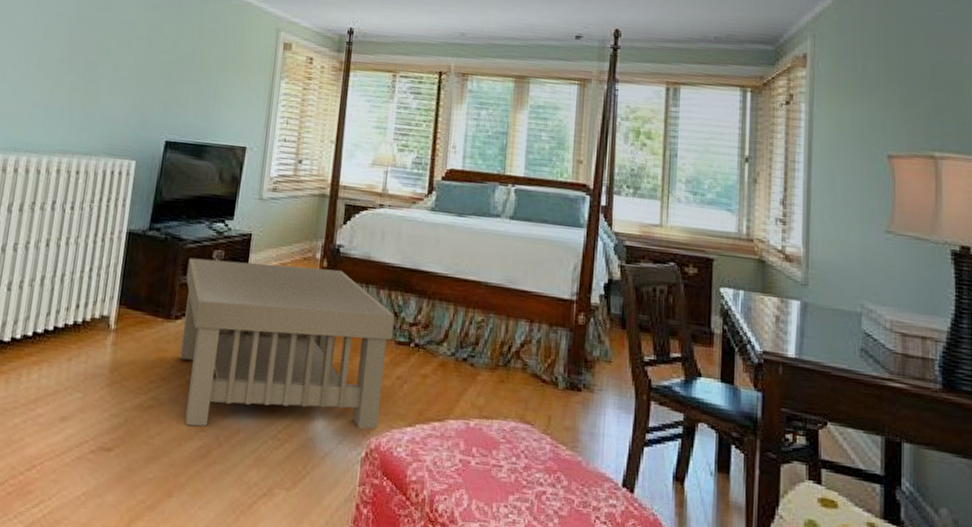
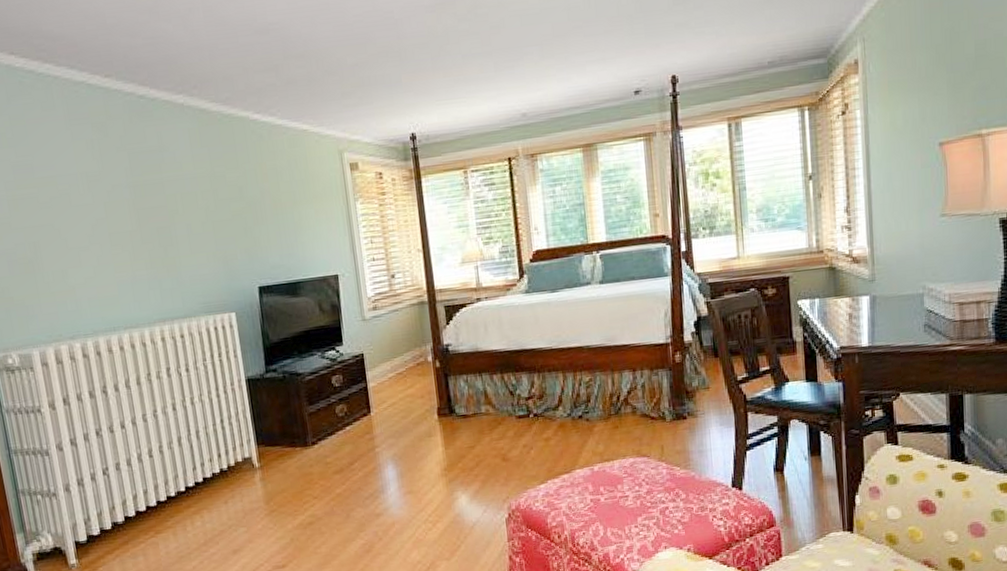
coffee table: present [179,258,394,430] -> none [310,367,514,531]

